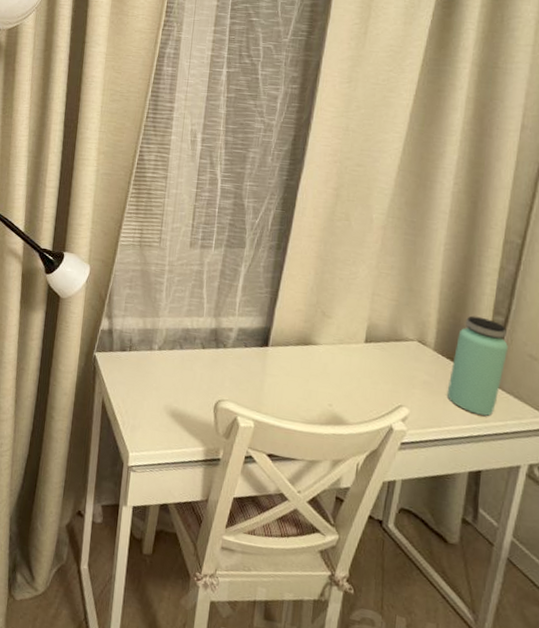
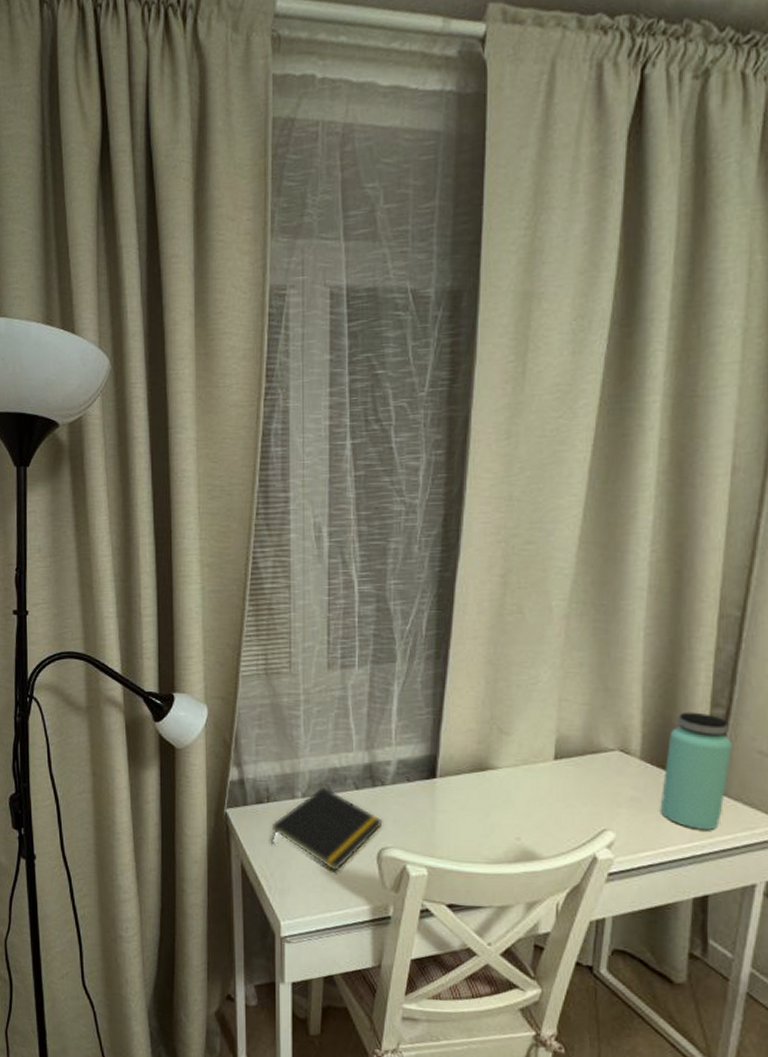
notepad: none [129,343,222,415] -> present [271,786,383,871]

